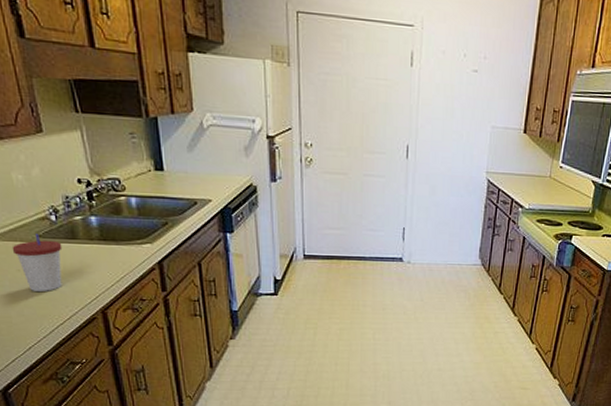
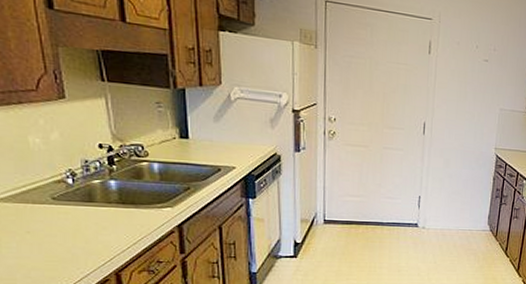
cup: present [12,234,63,291] -> none [22,196,78,253]

